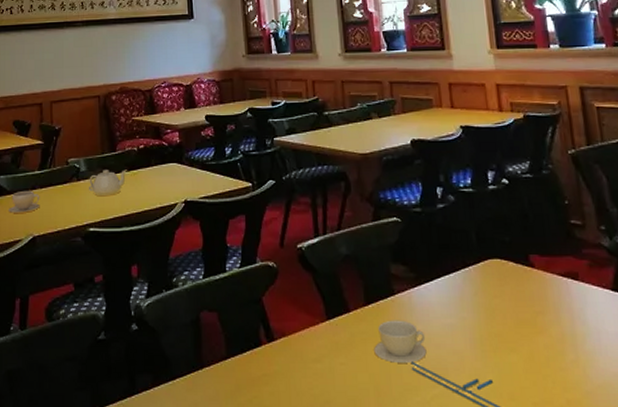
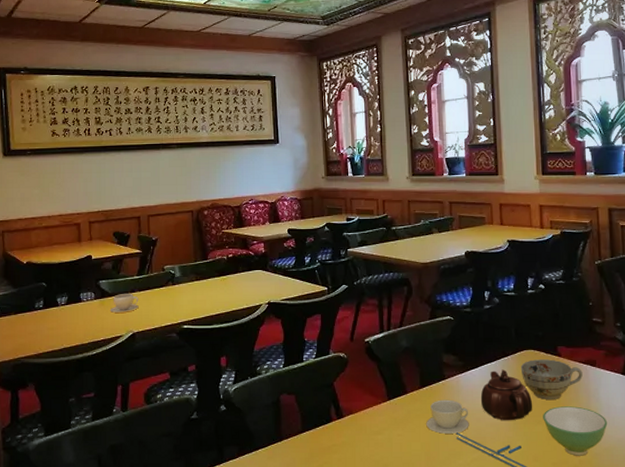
teapot: present [88,169,127,197] -> none [182,275,217,299]
teapot: none [438,283,503,347] -> present [480,369,532,420]
teacup: none [485,271,563,321] -> present [520,359,583,399]
bowl: none [517,330,599,395] -> present [543,406,608,456]

